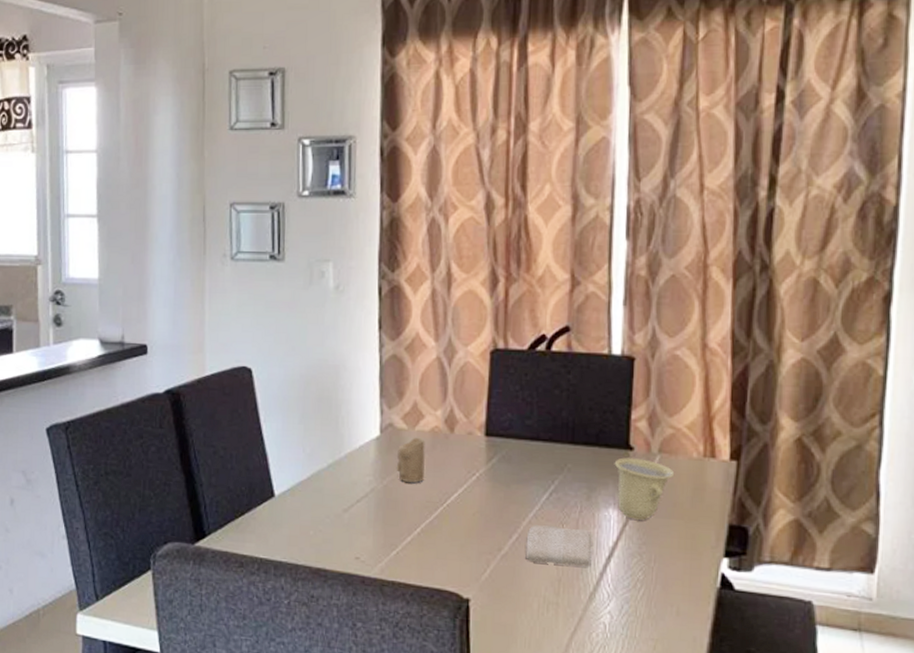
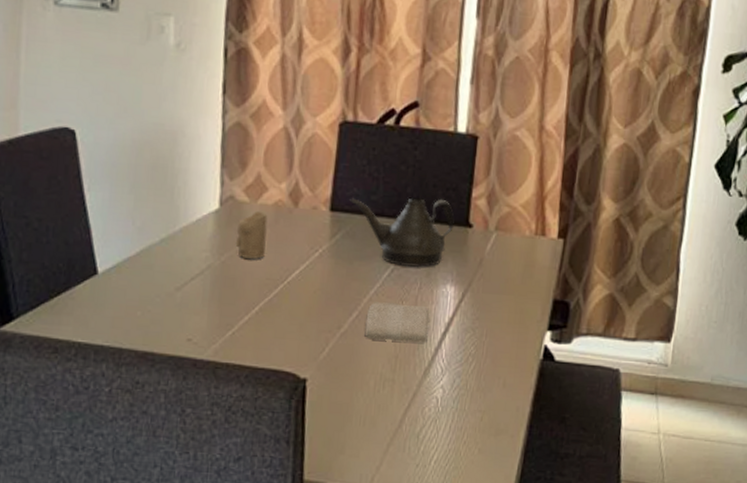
teapot: none [504,421,613,491] -> present [349,197,454,268]
cup: present [614,457,675,521] -> none [454,235,509,297]

